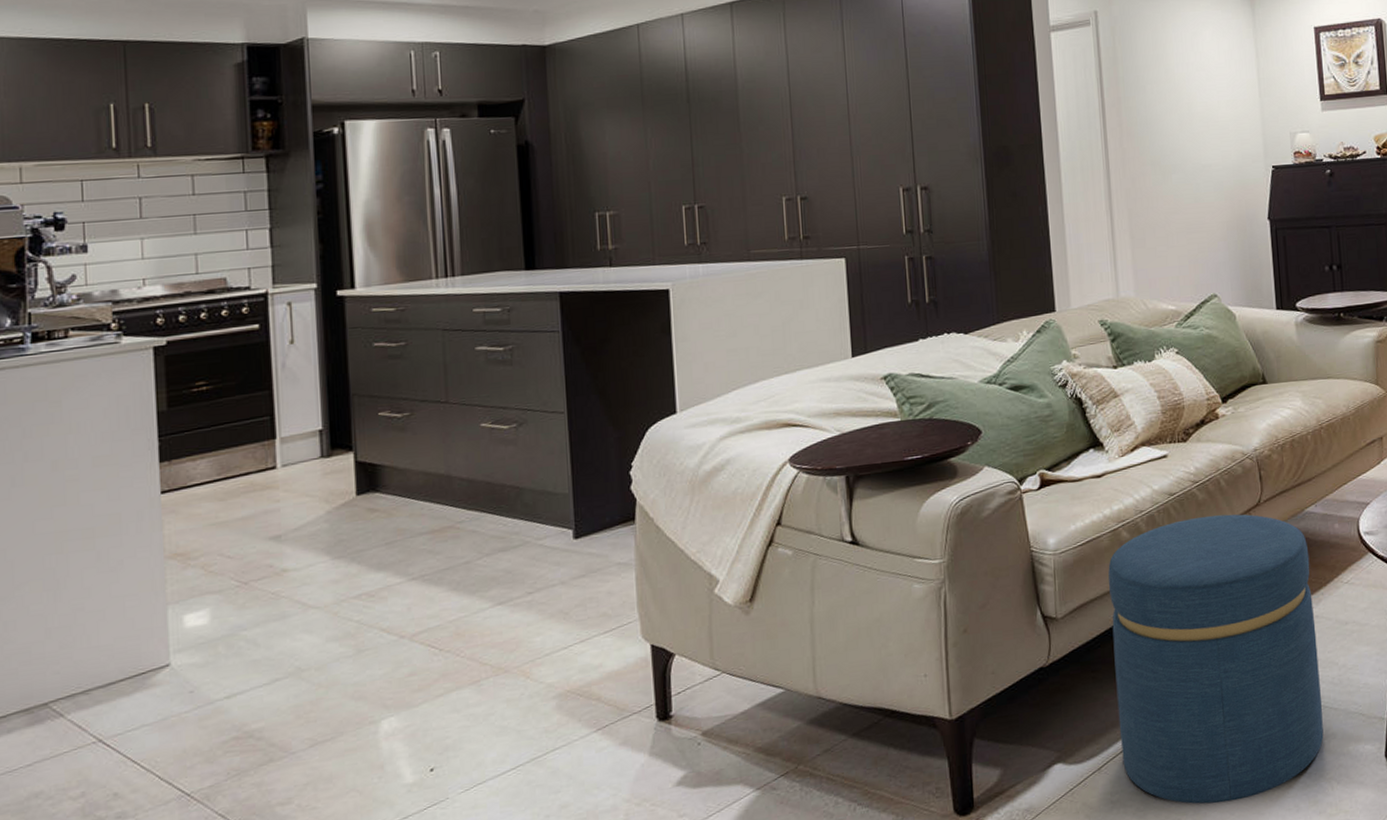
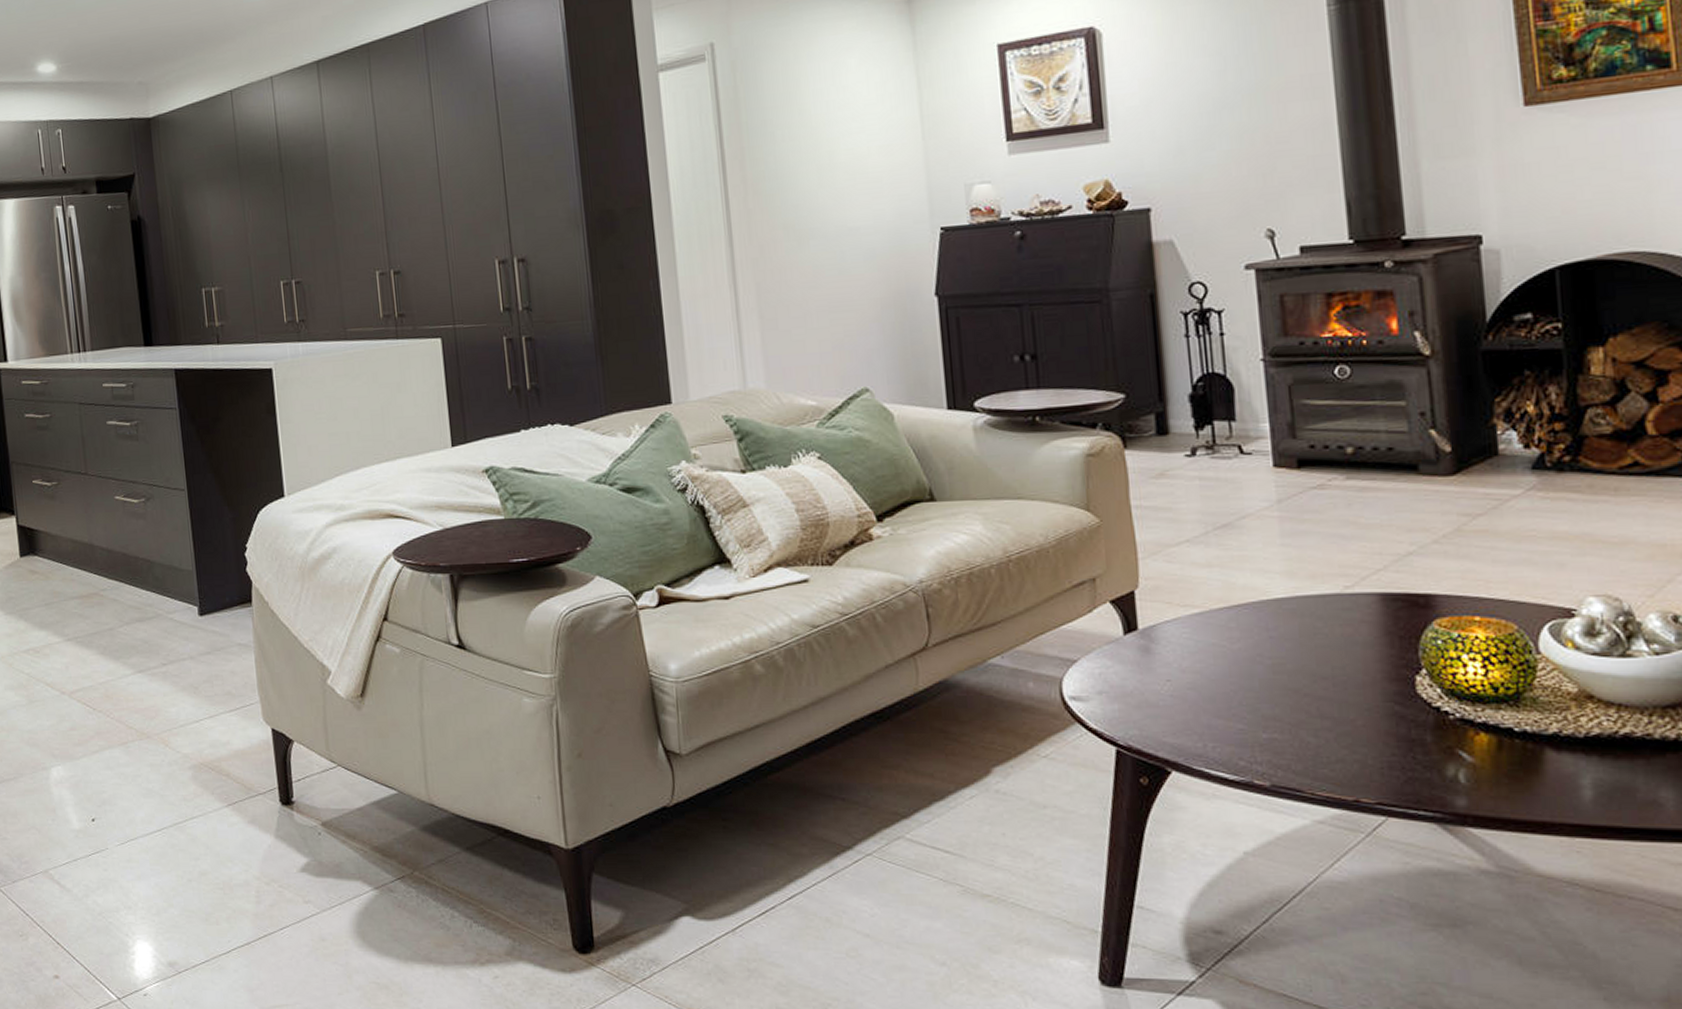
ottoman: present [1108,514,1324,805] -> none [739,657,1014,996]

